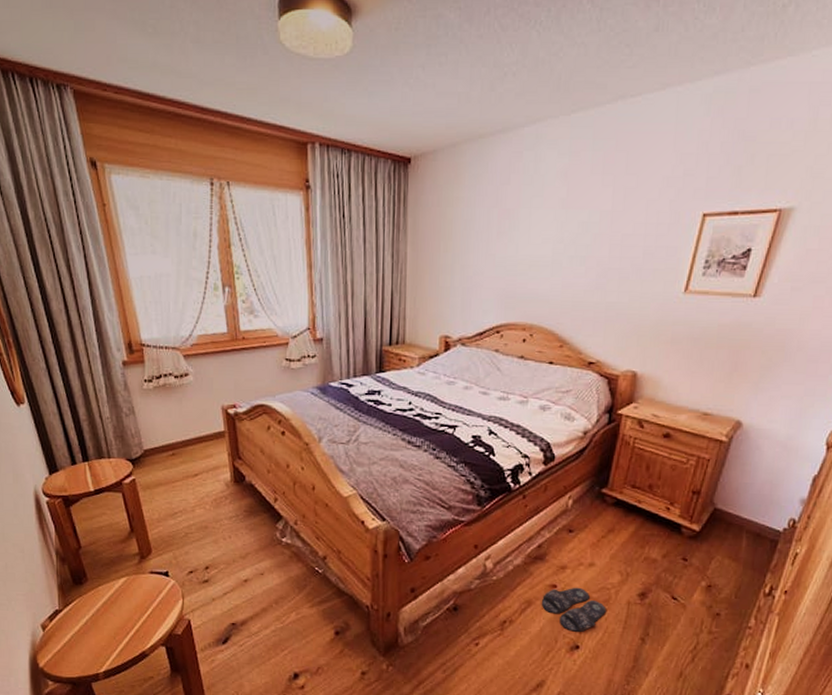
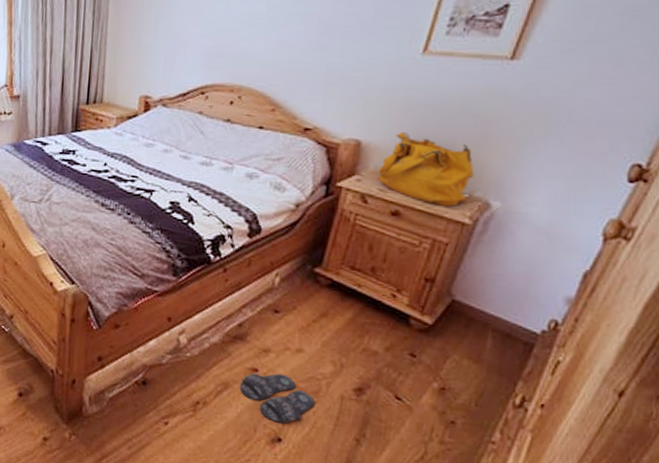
handbag: none [651,363,729,427] -> present [377,132,475,207]

